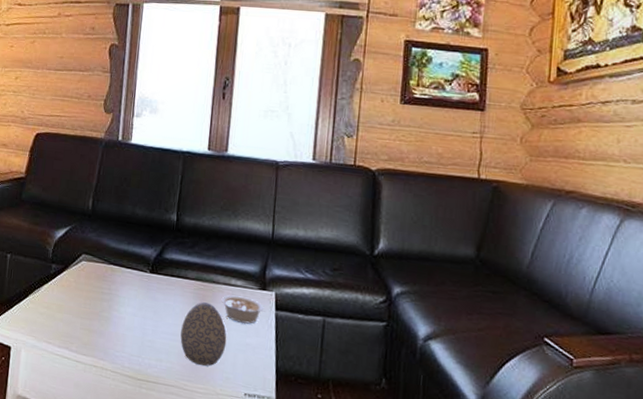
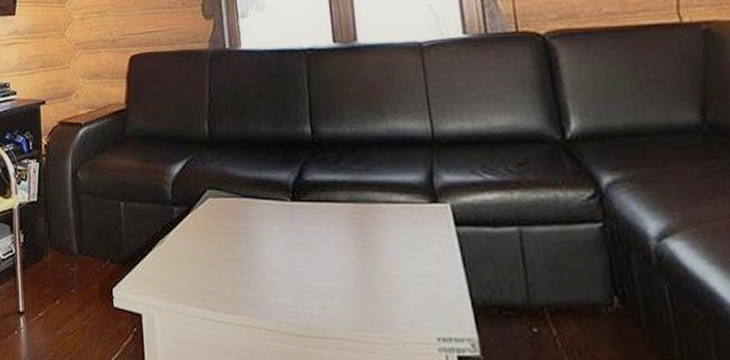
decorative egg: present [180,302,227,366] -> none [342,228,402,308]
legume: present [221,295,265,325] -> none [384,214,442,250]

